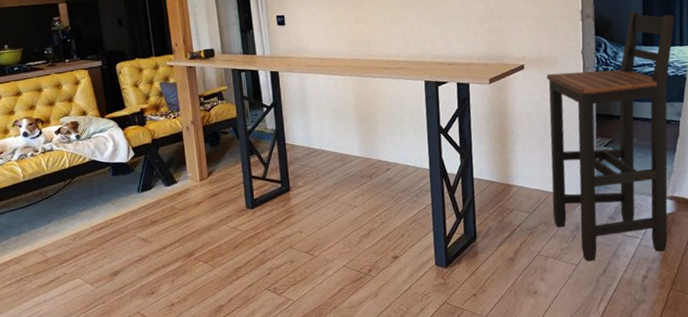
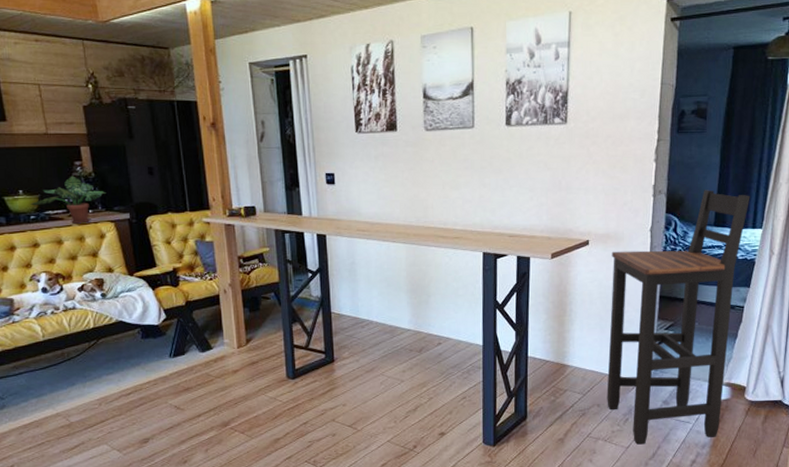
potted plant: none [14,30,81,73] -> present [30,176,106,224]

